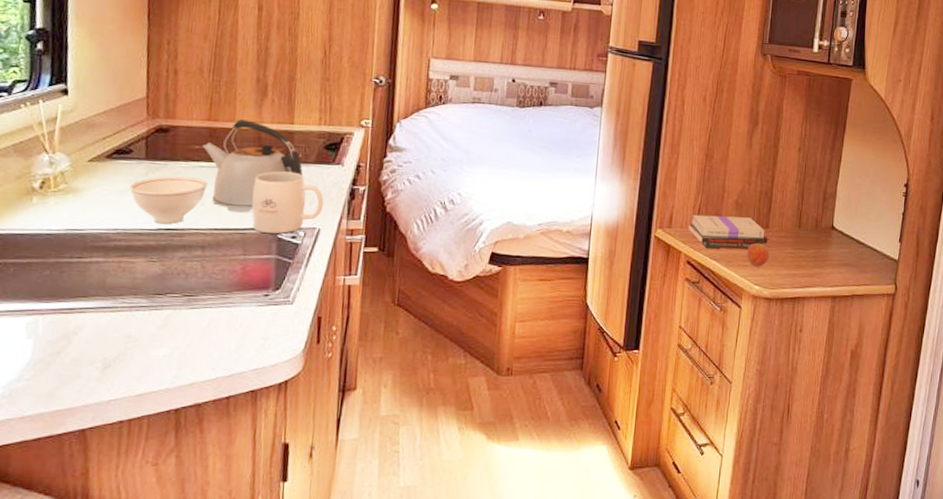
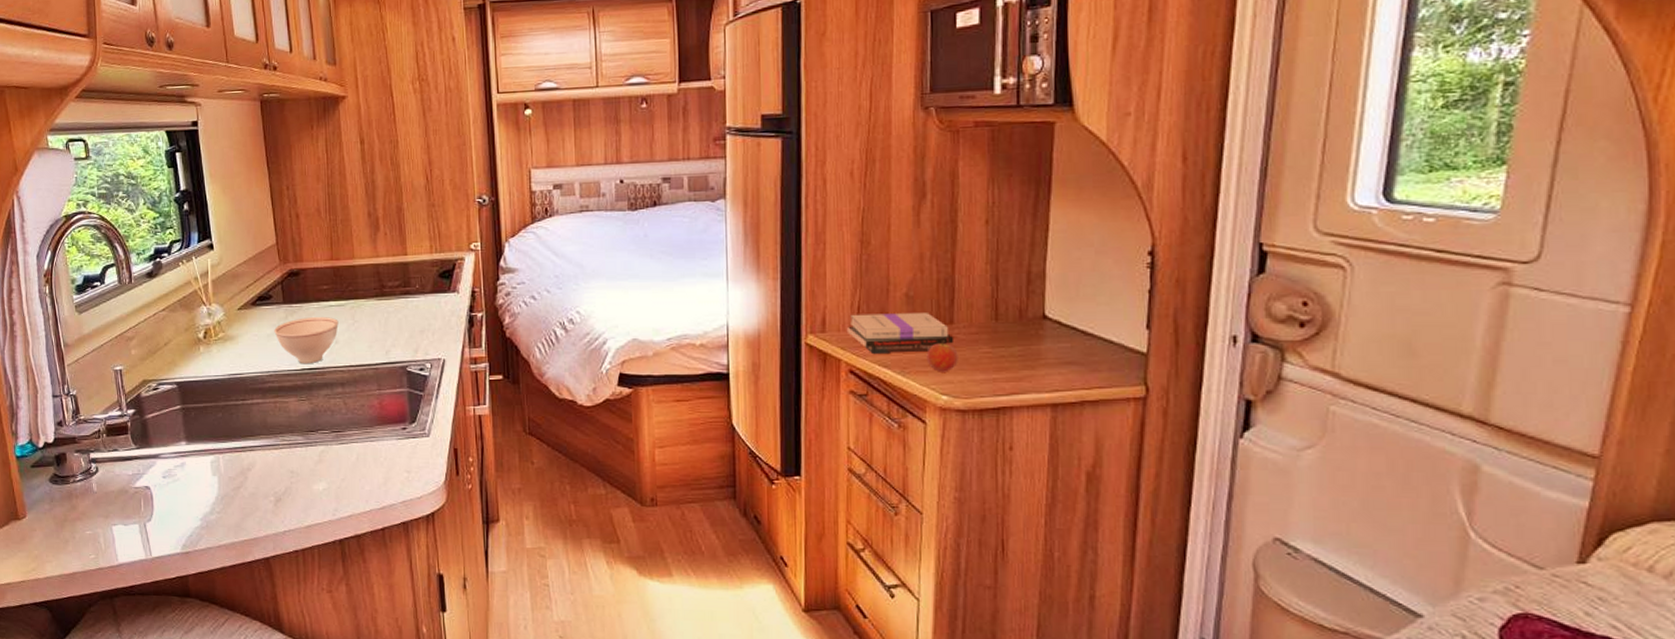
kettle: present [202,119,303,213] -> none [329,256,422,348]
mug: present [251,171,324,234] -> none [378,304,445,367]

